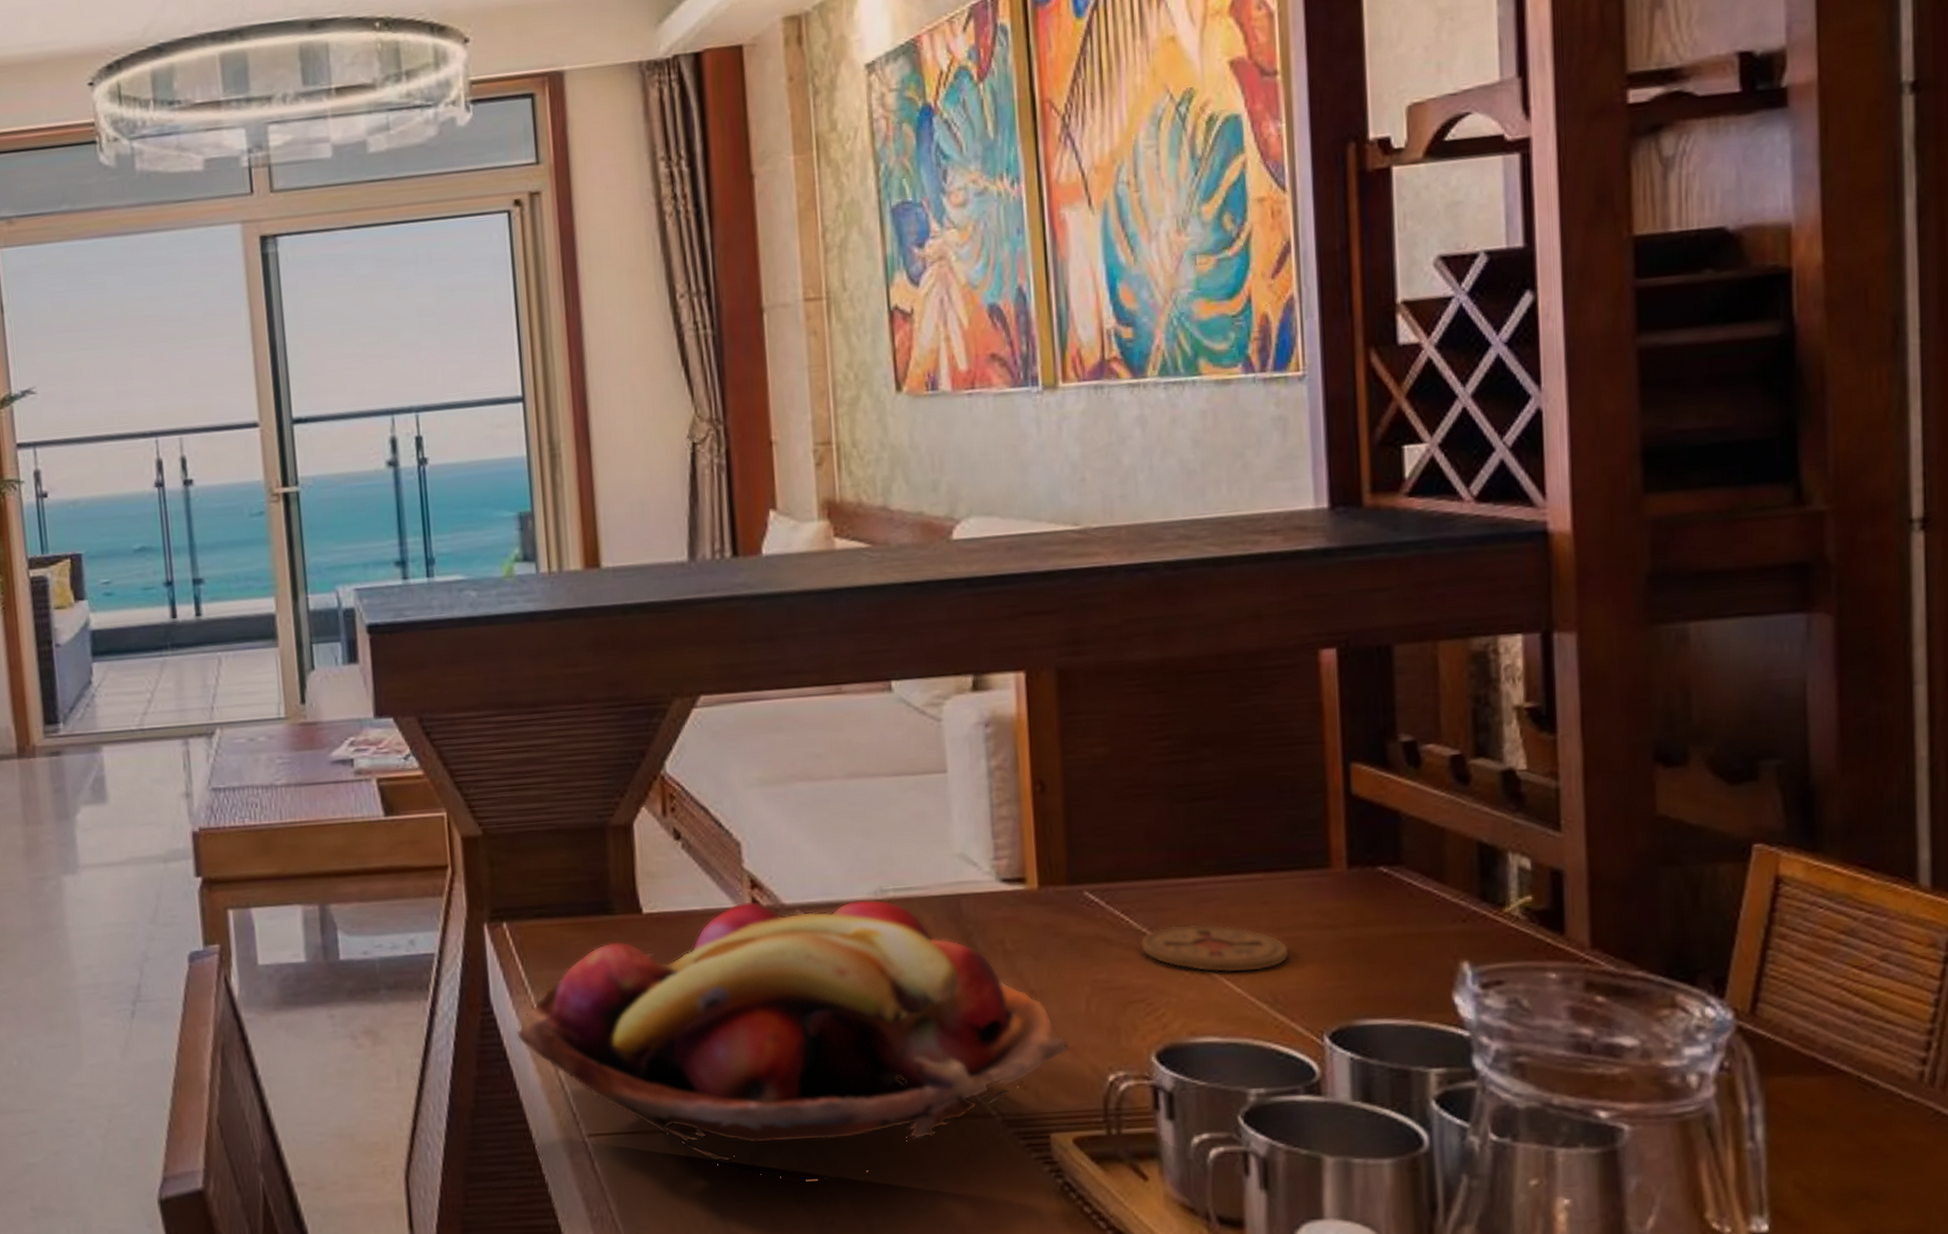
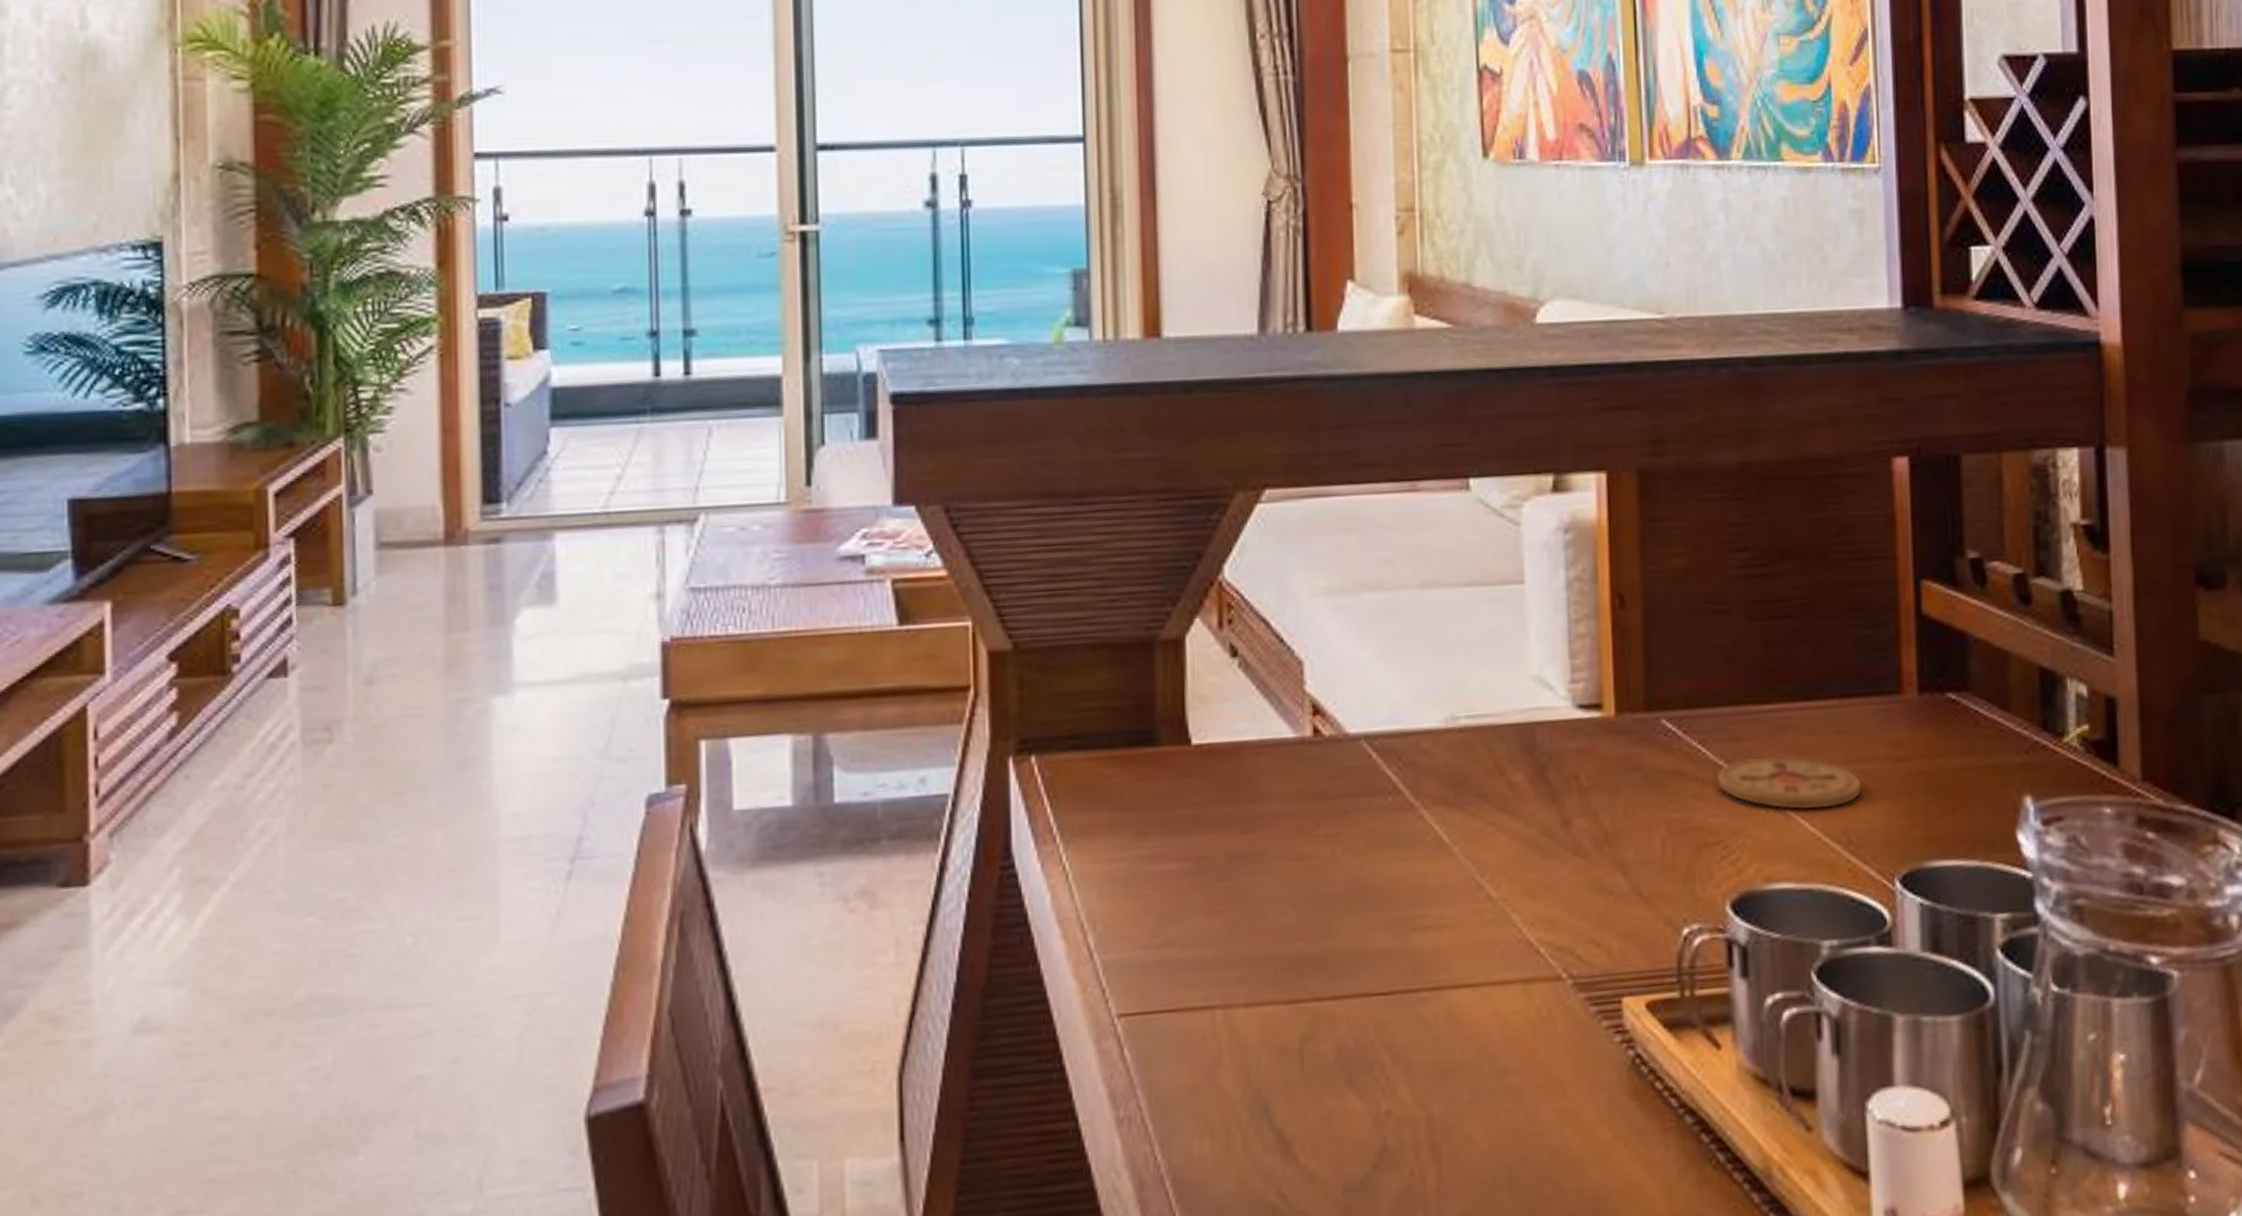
fruit basket: present [516,899,1069,1182] -> none [1040,727,1643,1064]

